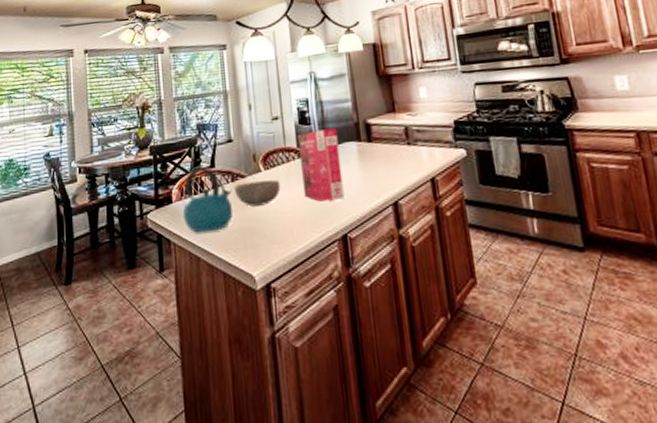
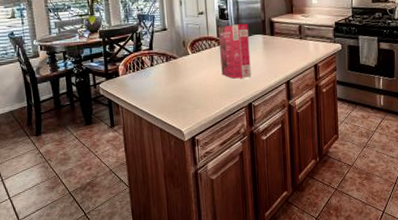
kettle: present [182,166,234,233] -> none [127,48,168,99]
bowl: present [234,179,281,207] -> none [168,61,204,81]

